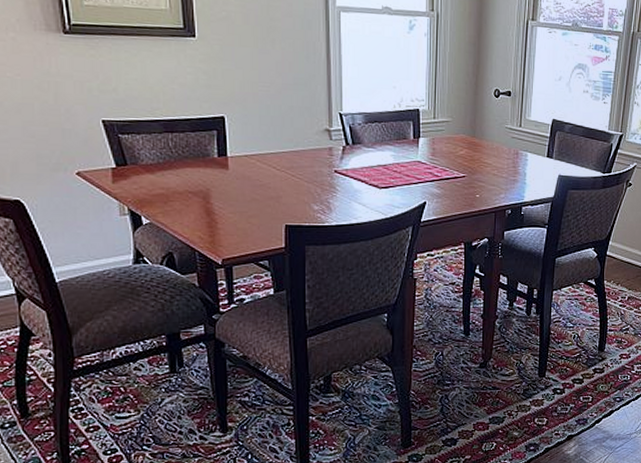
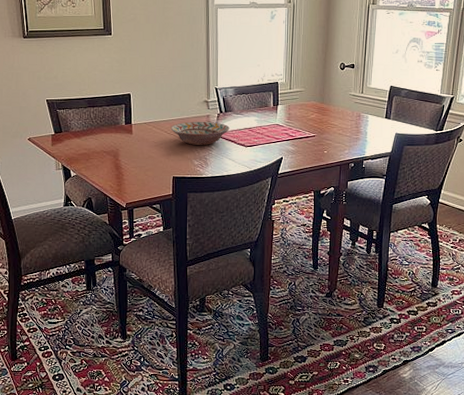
decorative bowl: none [281,155,359,186] -> present [170,122,230,145]

